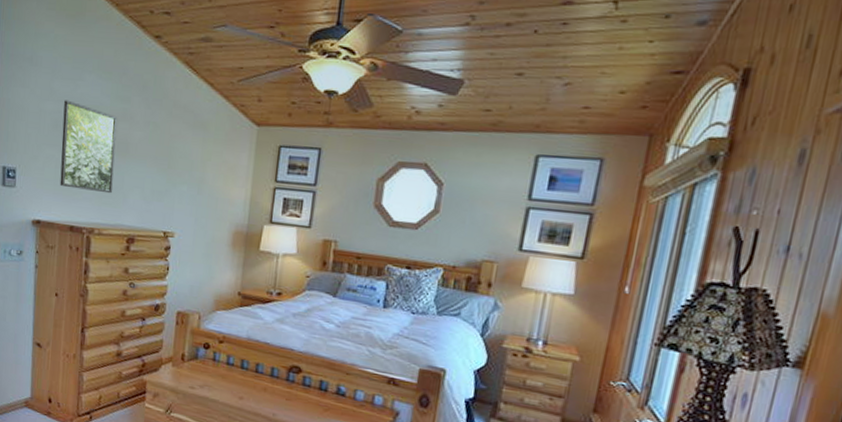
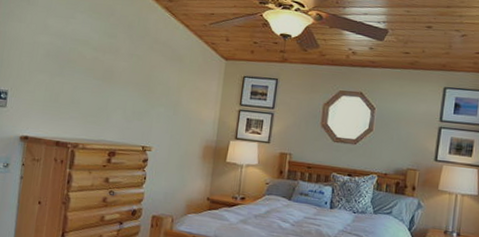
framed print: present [60,100,117,194] -> none [48,34,104,114]

